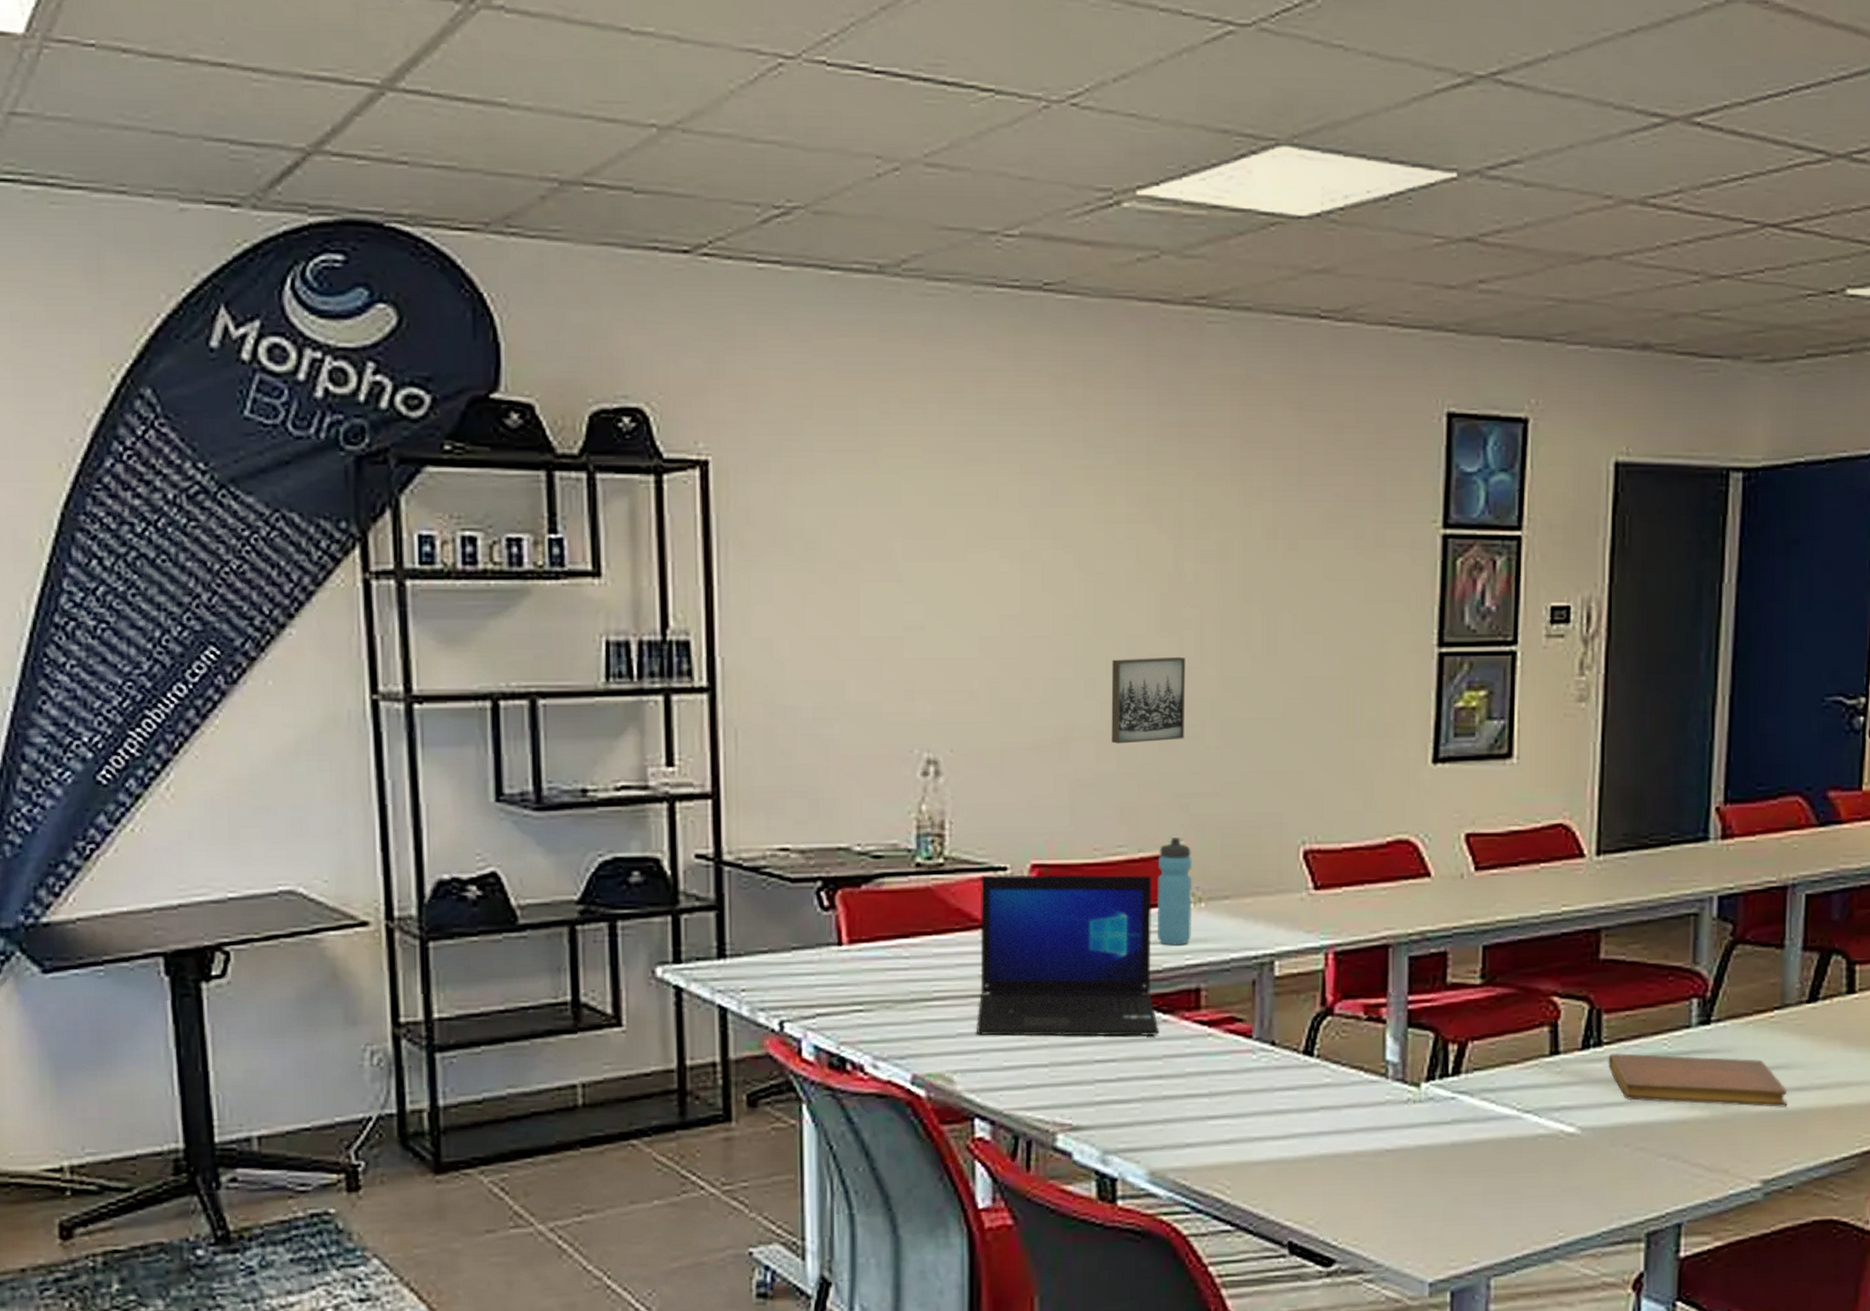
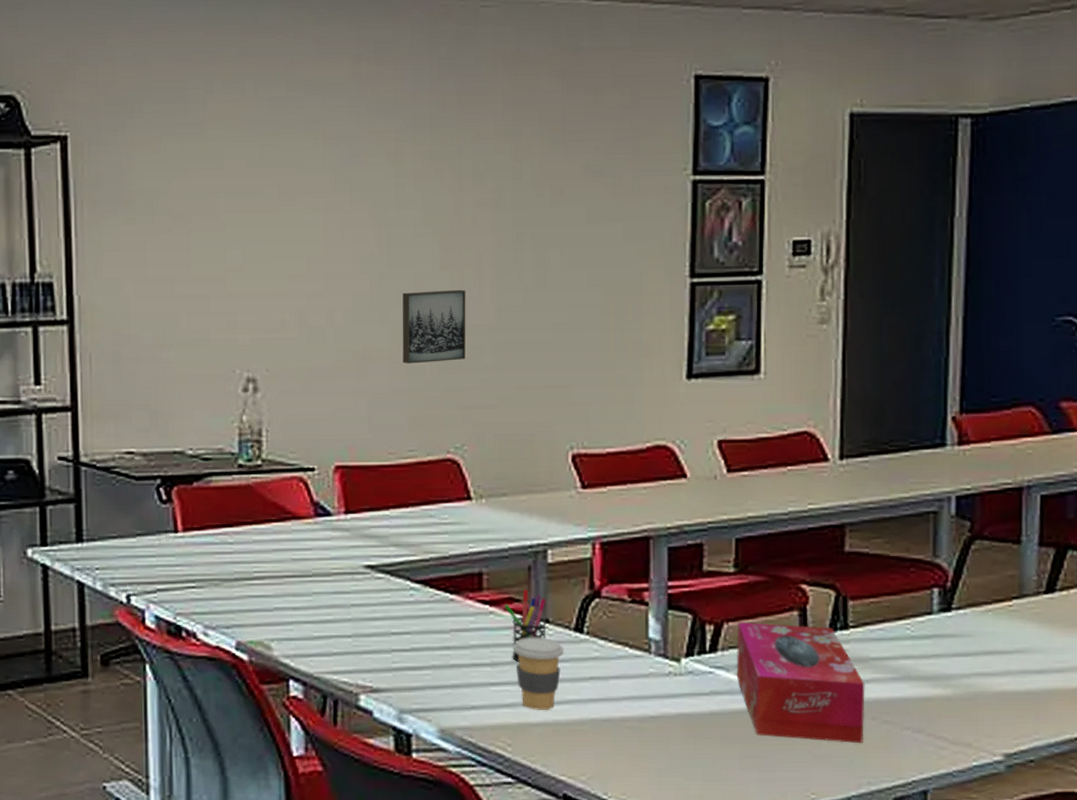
laptop: present [975,874,1159,1037] -> none [289,474,447,613]
water bottle: present [1156,837,1193,946] -> none [443,443,475,536]
pen holder: none [1225,1007,1272,1092] -> present [504,589,546,663]
coffee cup: none [1234,1062,1291,1146] -> present [513,637,564,710]
tissue box: none [1481,1040,1618,1174] -> present [736,622,865,744]
notebook: present [1608,1053,1788,1107] -> none [854,635,1028,688]

